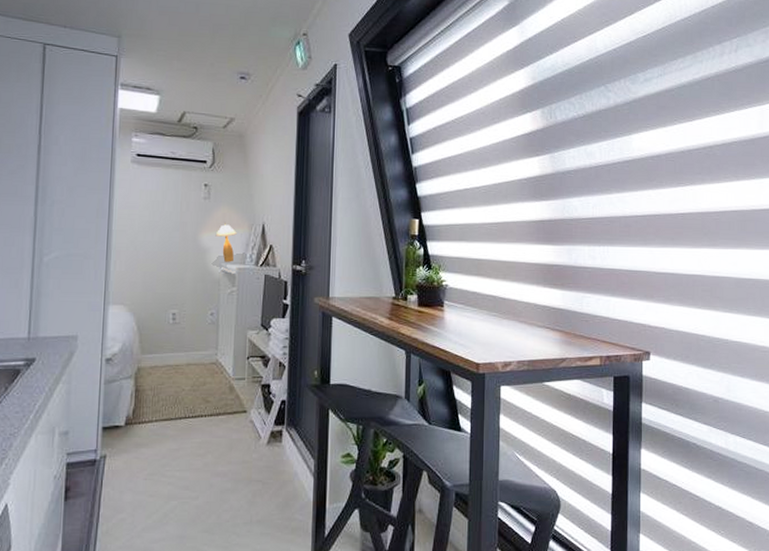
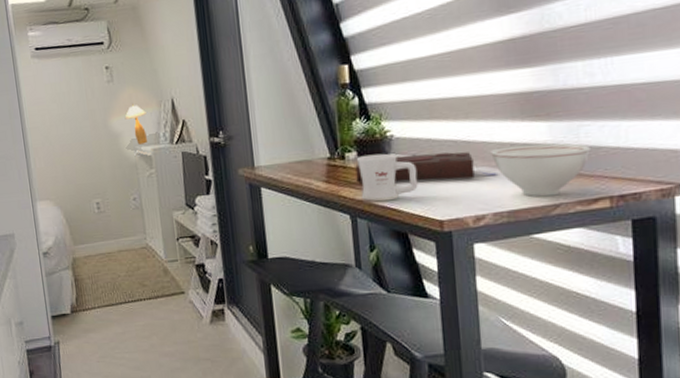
book: none [414,303,523,329] -> present [355,152,497,183]
mug: none [416,299,463,342] -> present [356,153,418,202]
bowl: none [520,306,589,351] -> present [491,143,590,197]

